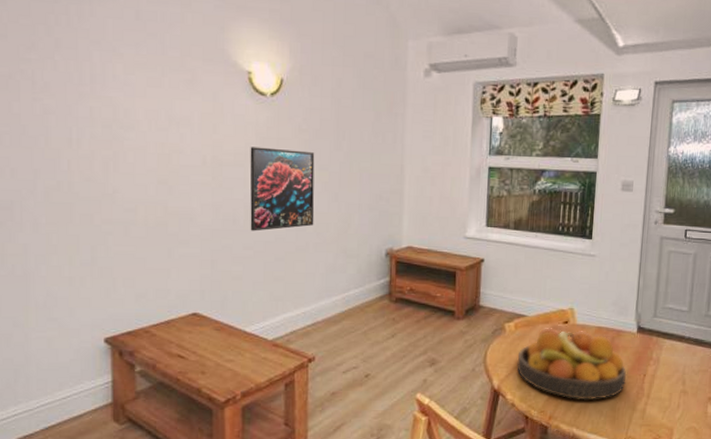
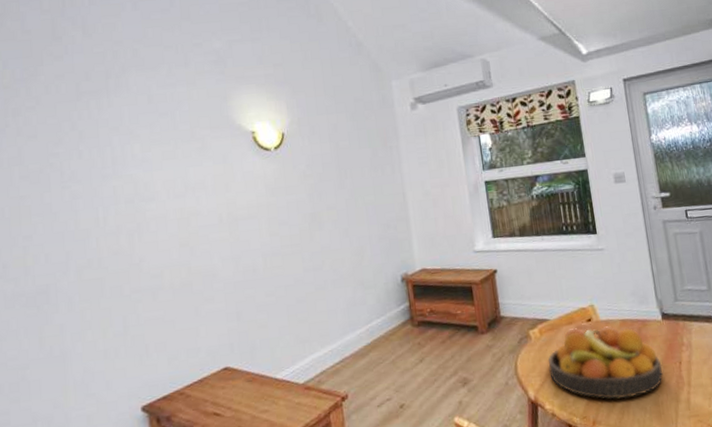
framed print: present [250,147,315,231] -> none [261,194,329,278]

